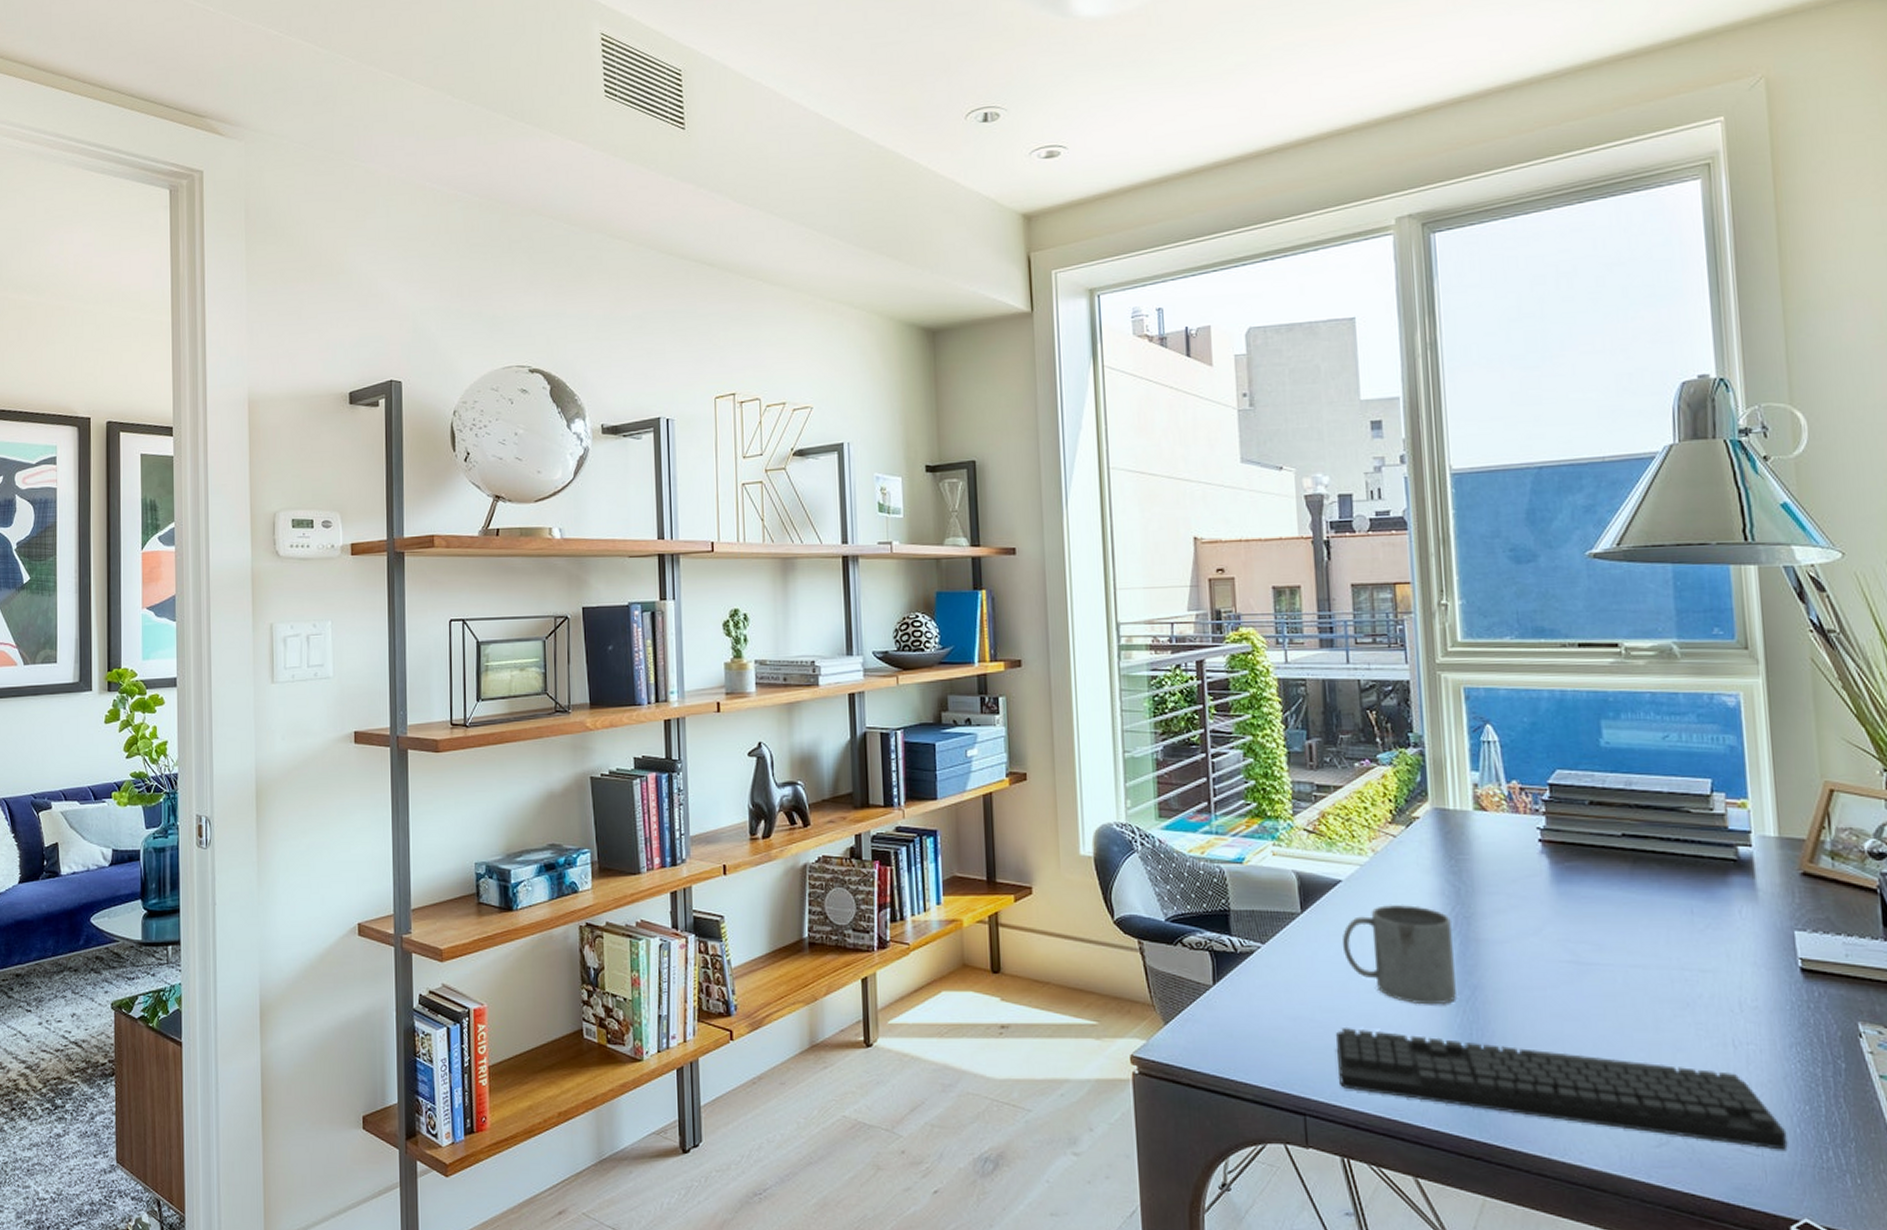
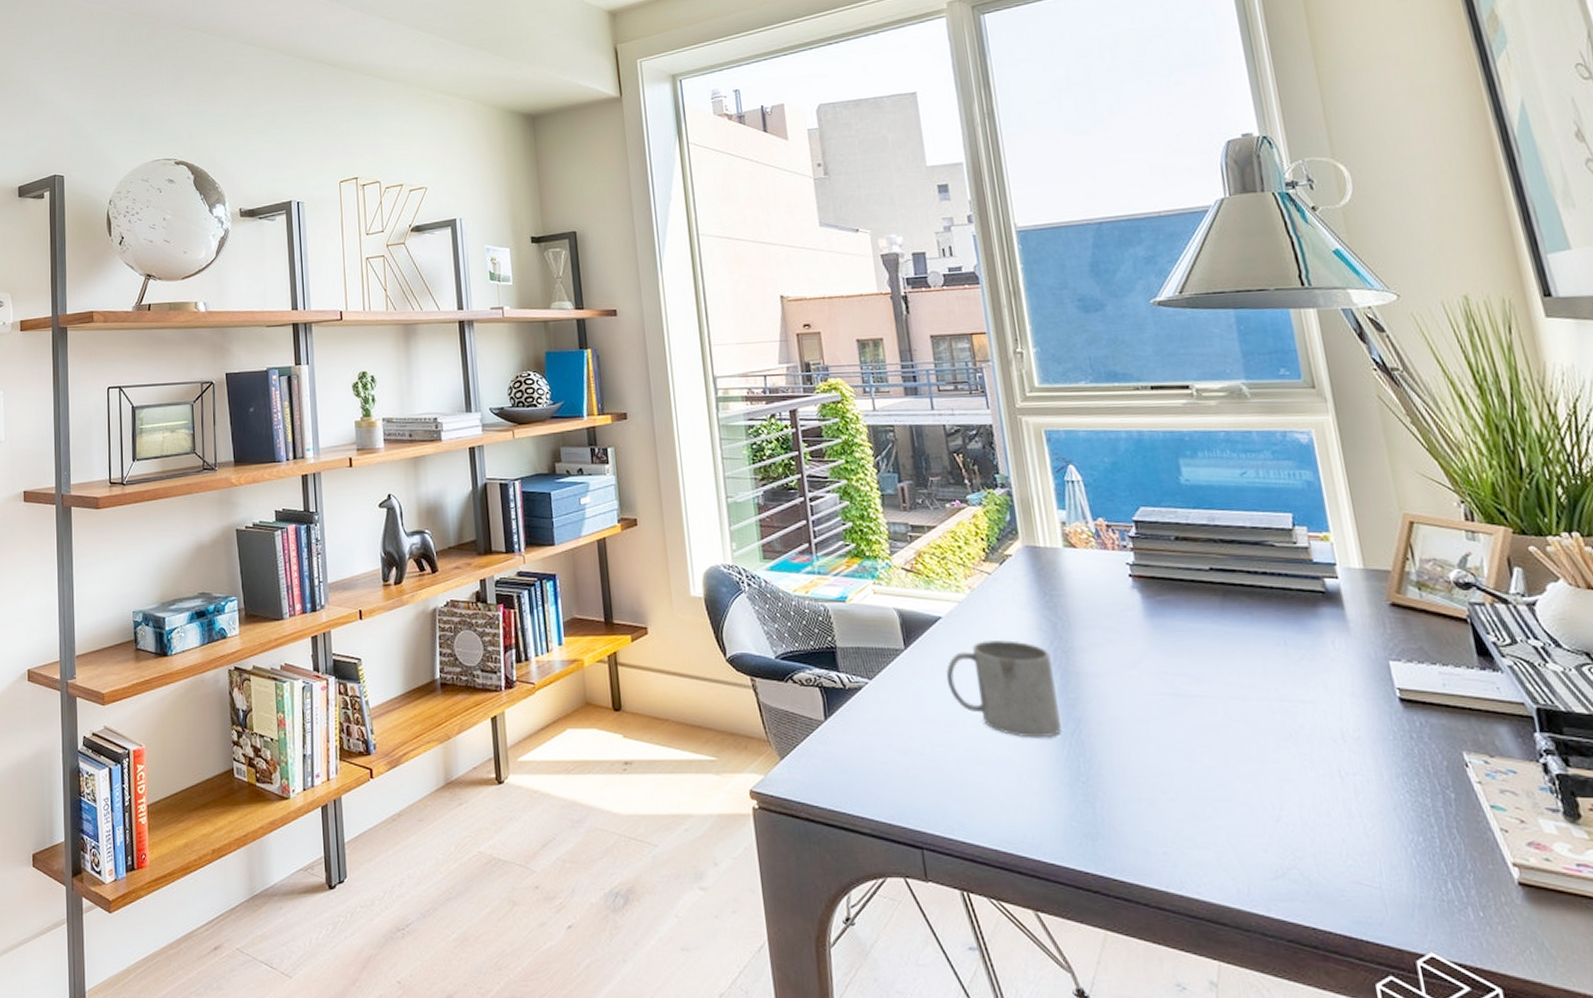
keyboard: present [1336,1026,1788,1150] -> none [947,760,1406,882]

